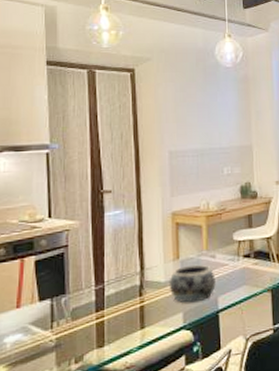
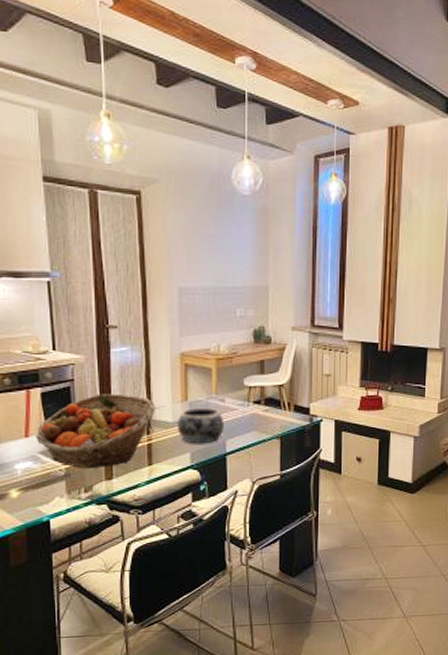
fruit basket: none [27,257,149,337] -> present [35,393,156,468]

